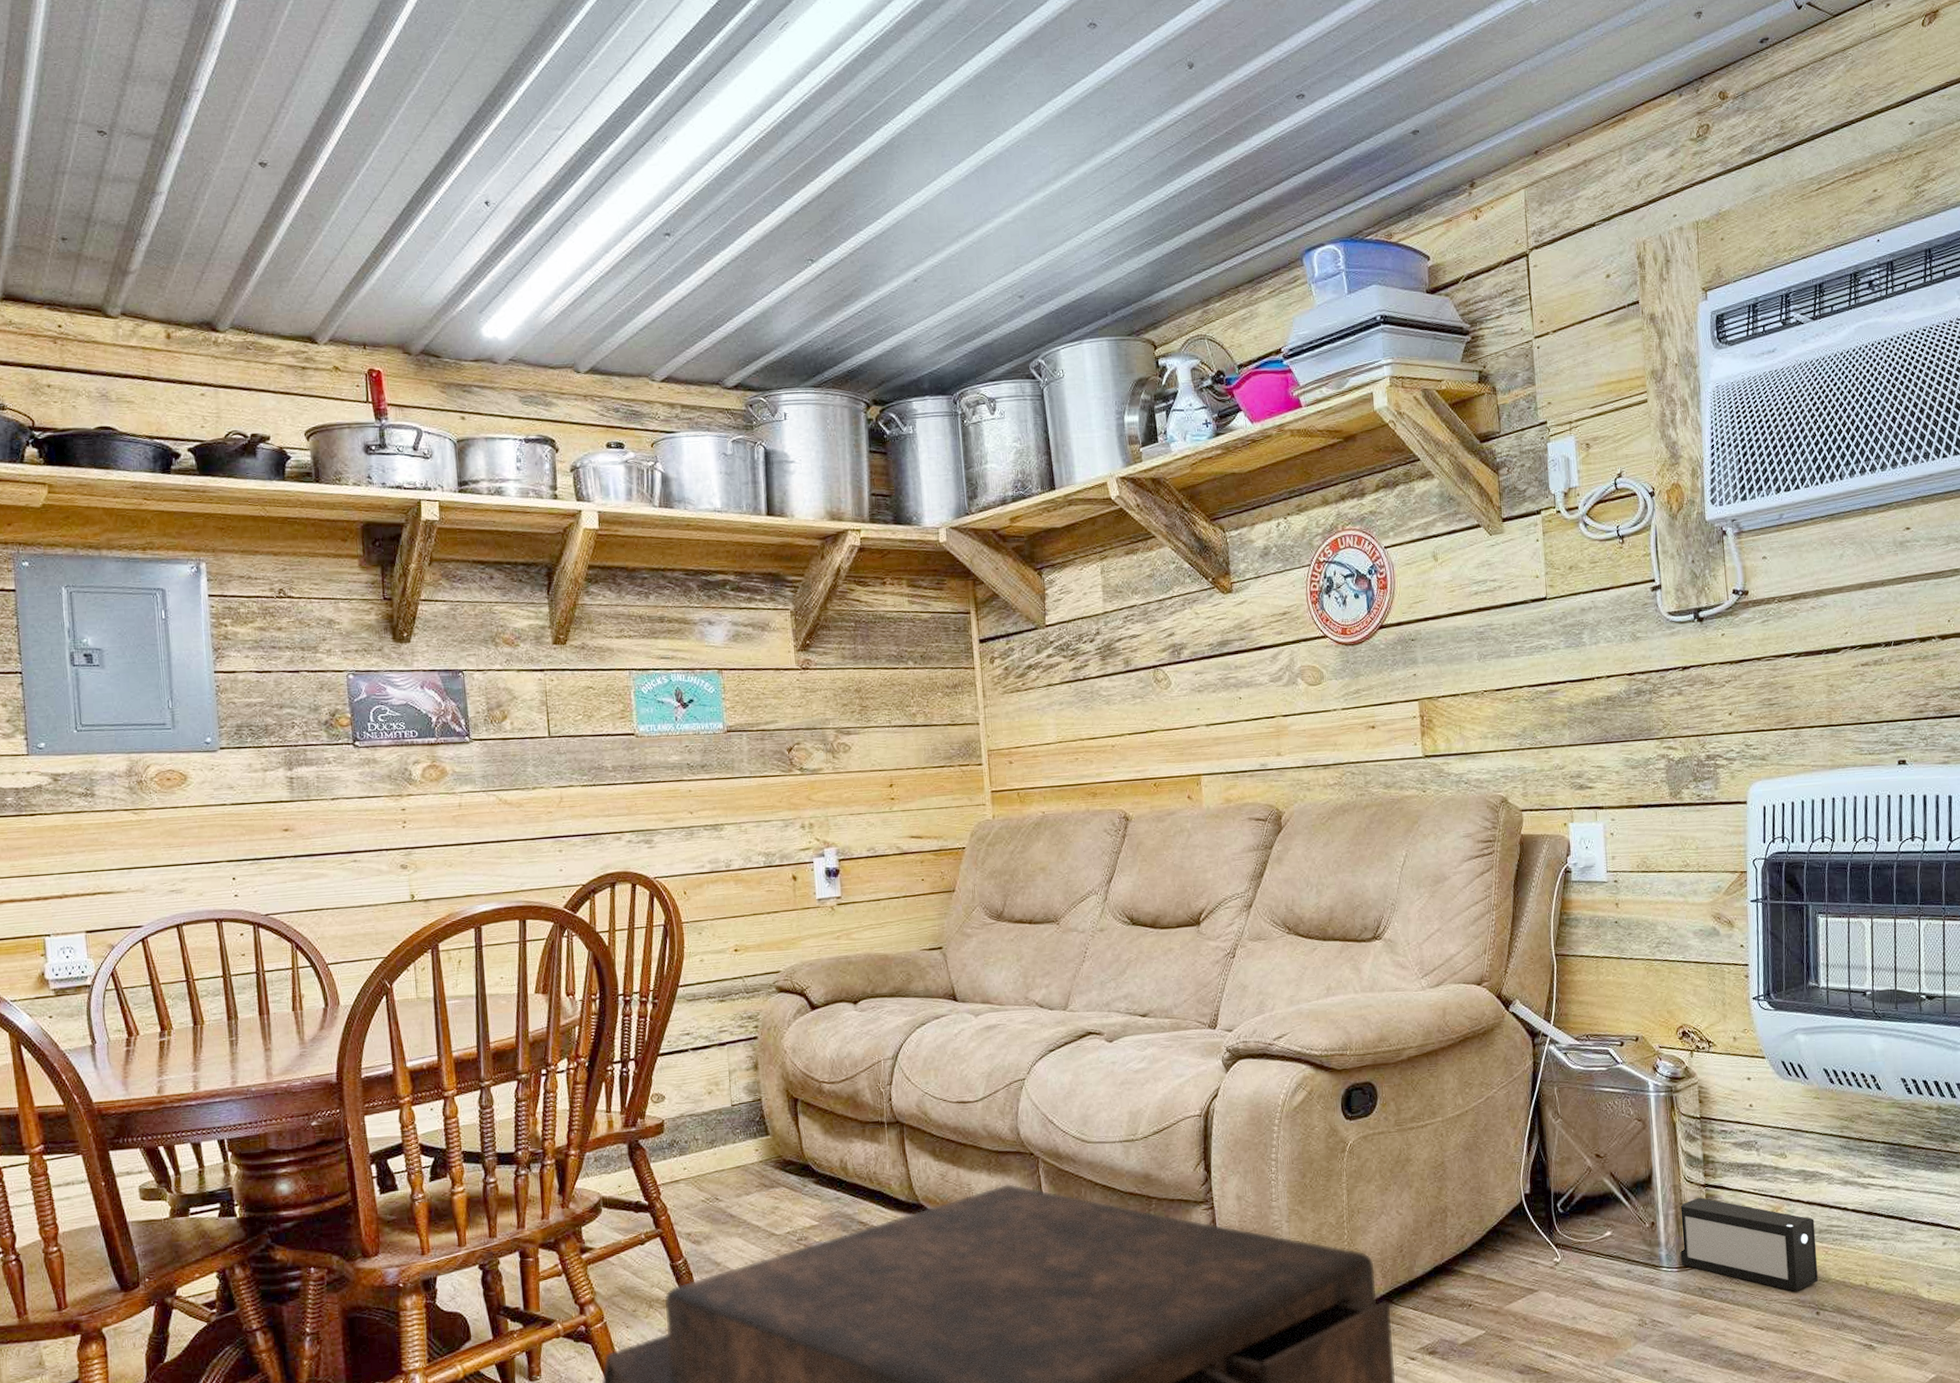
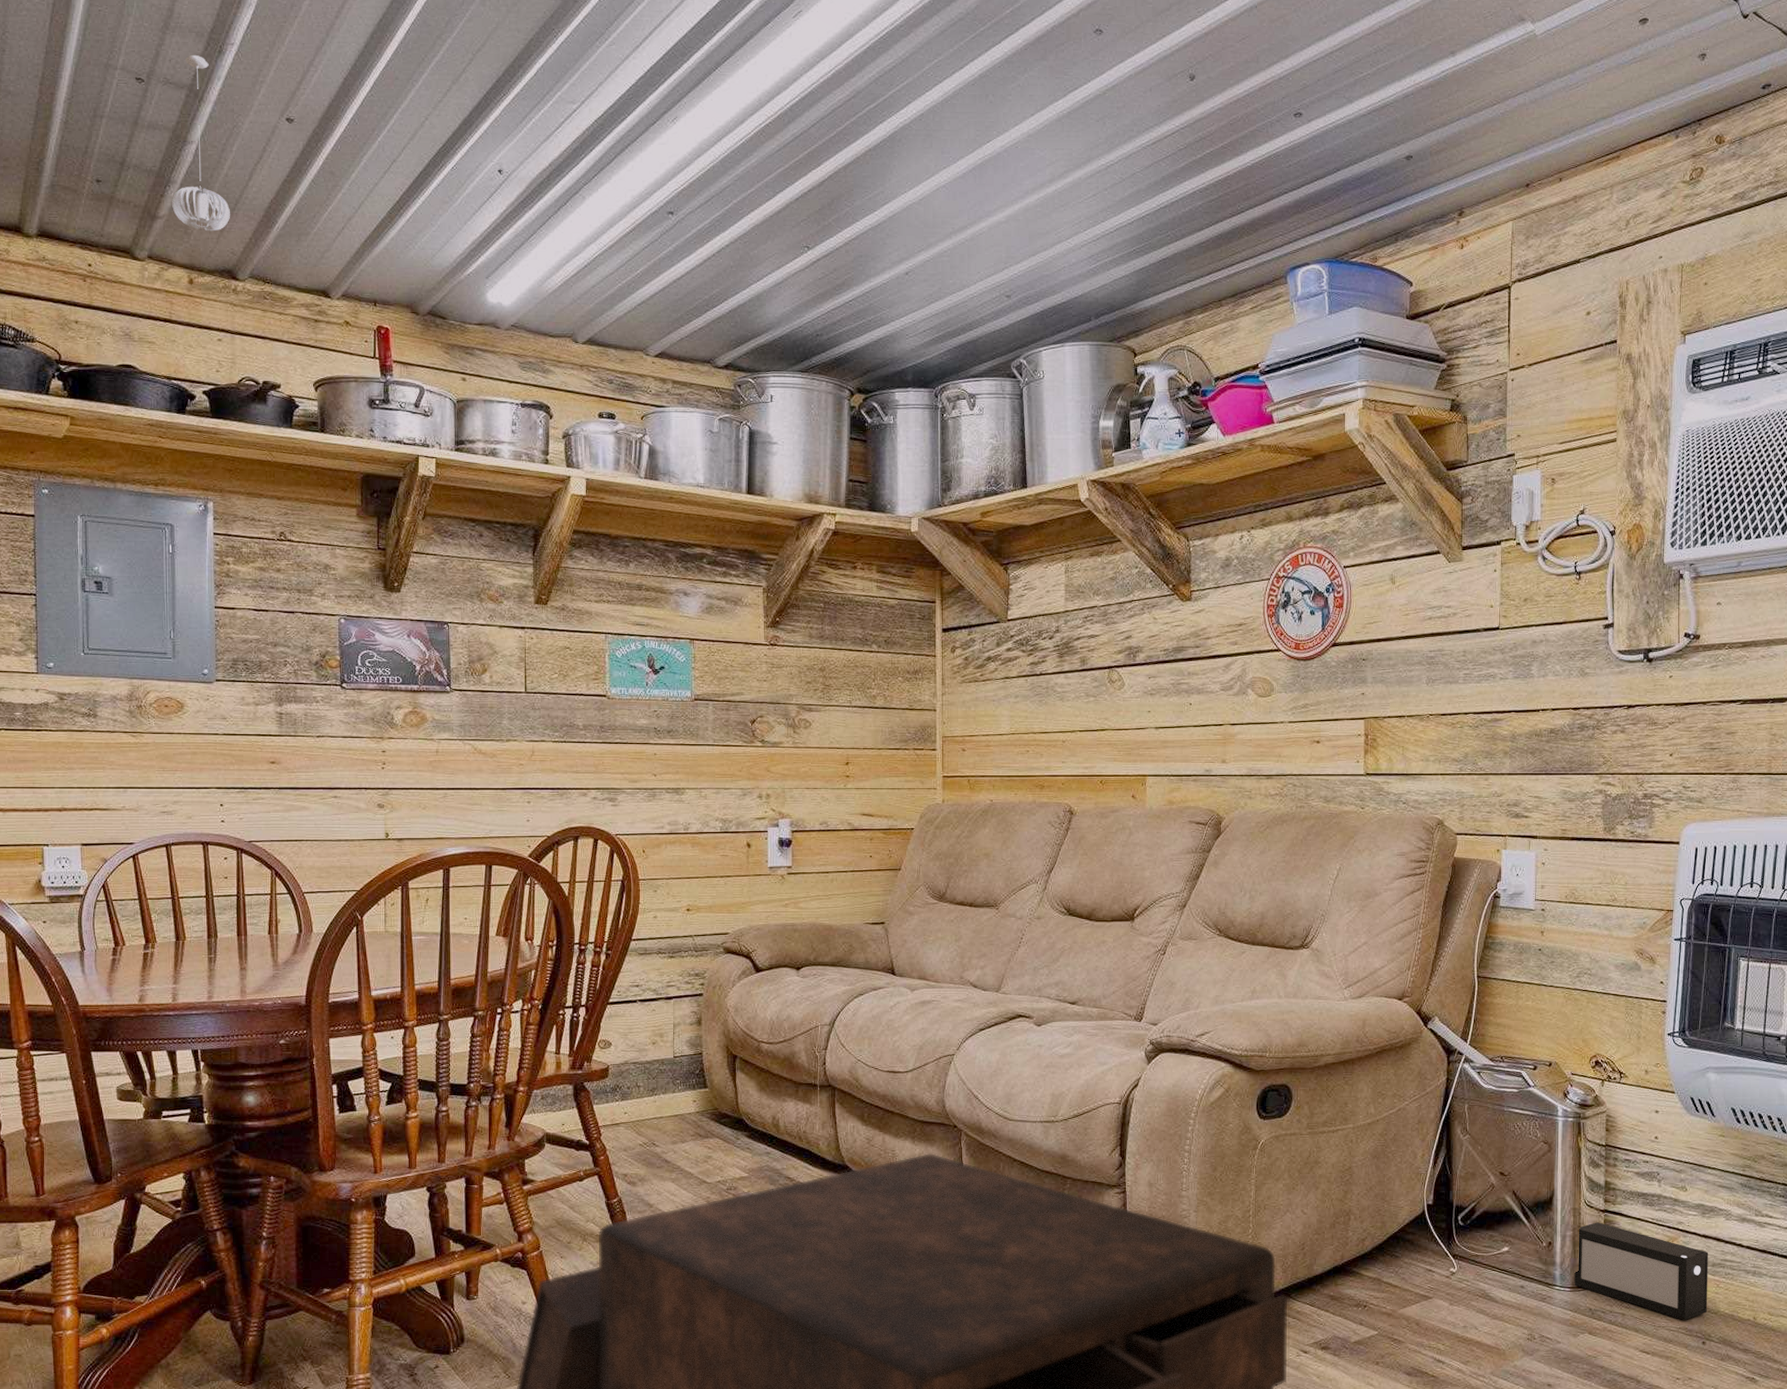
pendant light: none [143,103,206,284] -> present [172,54,230,232]

